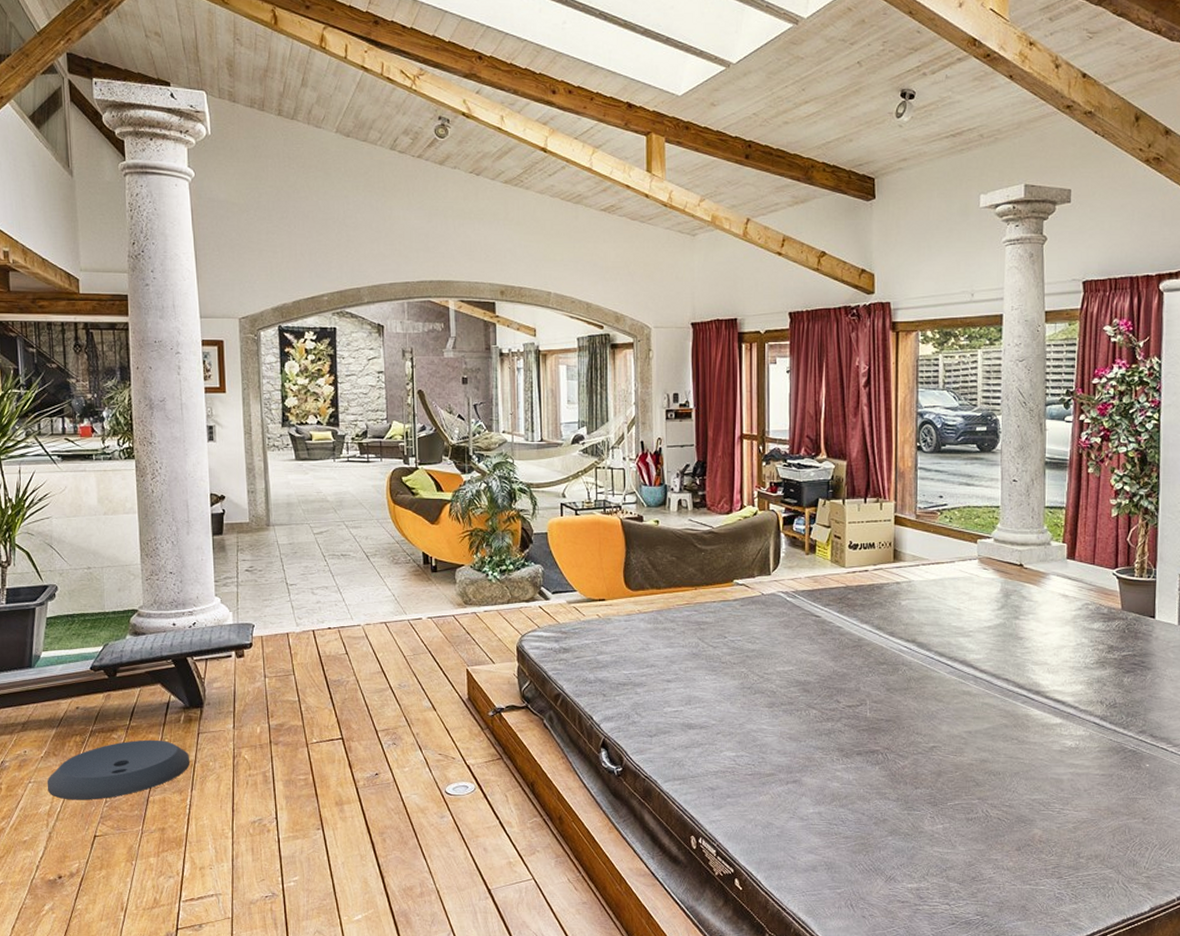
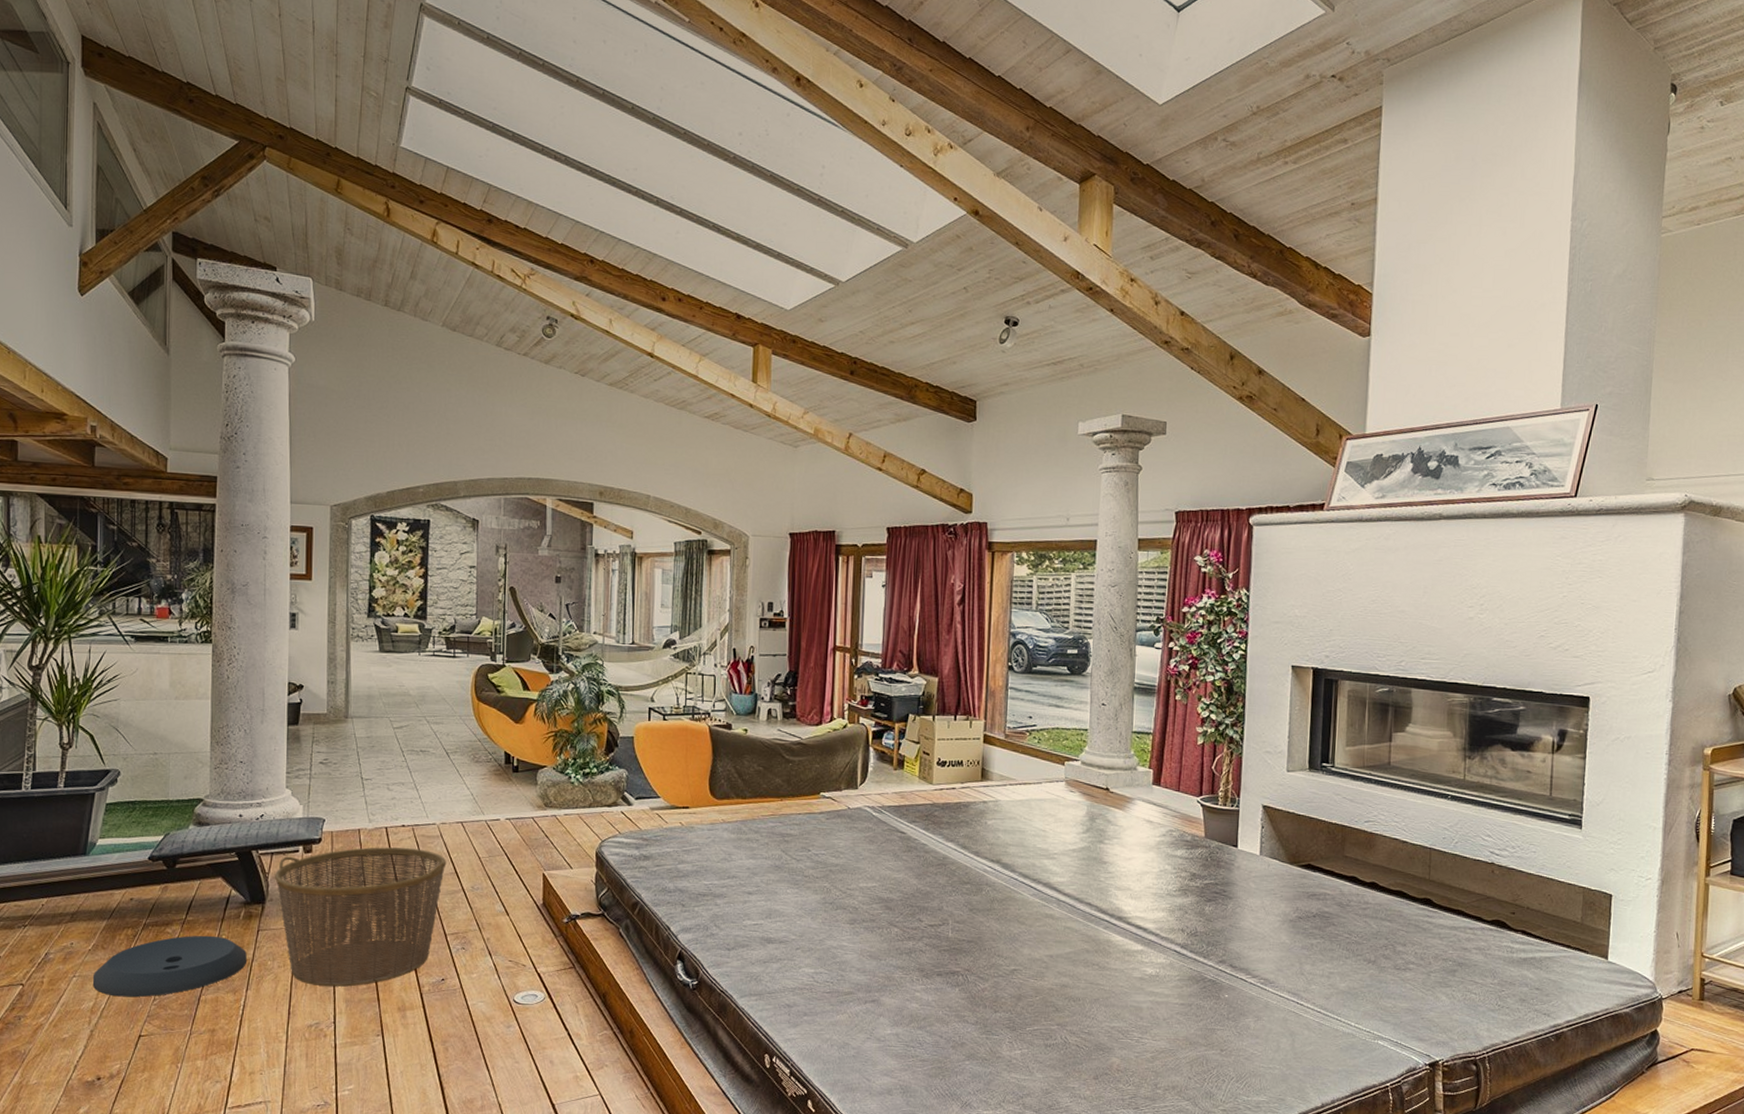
basket: none [210,649,373,784] -> present [274,847,447,987]

